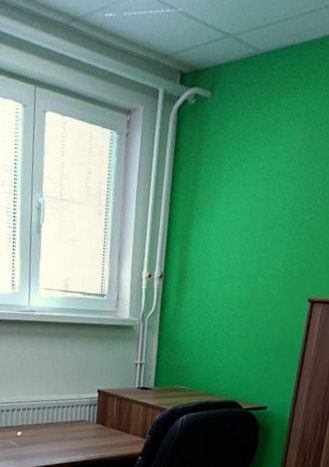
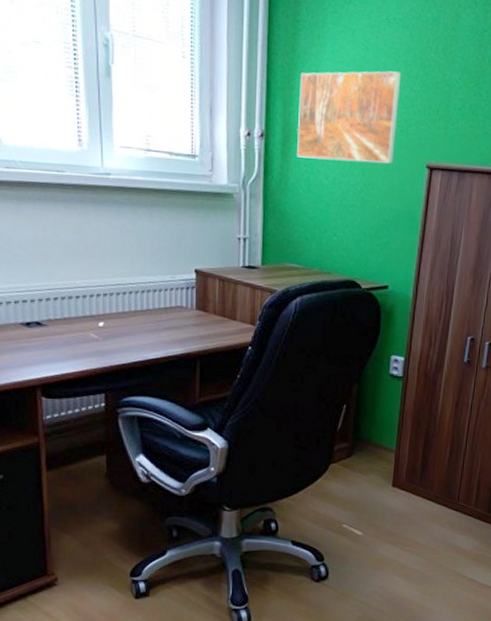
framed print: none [190,217,289,298] -> present [297,71,402,164]

